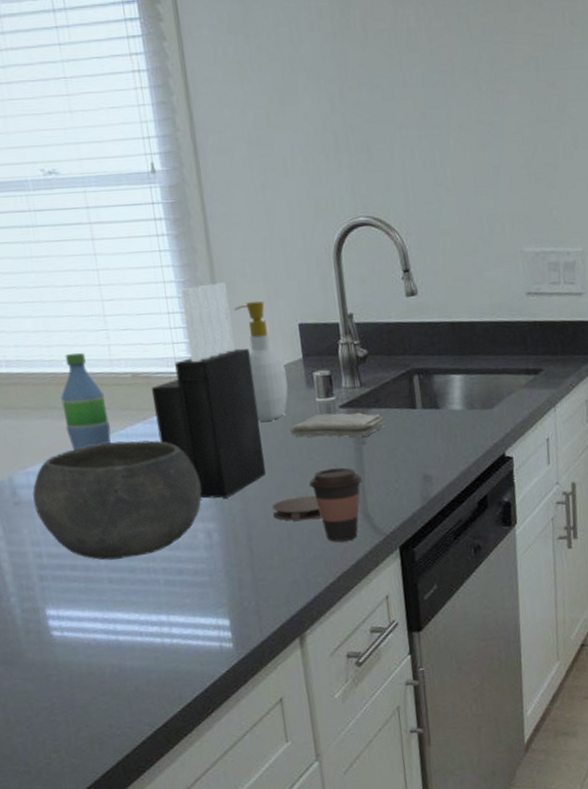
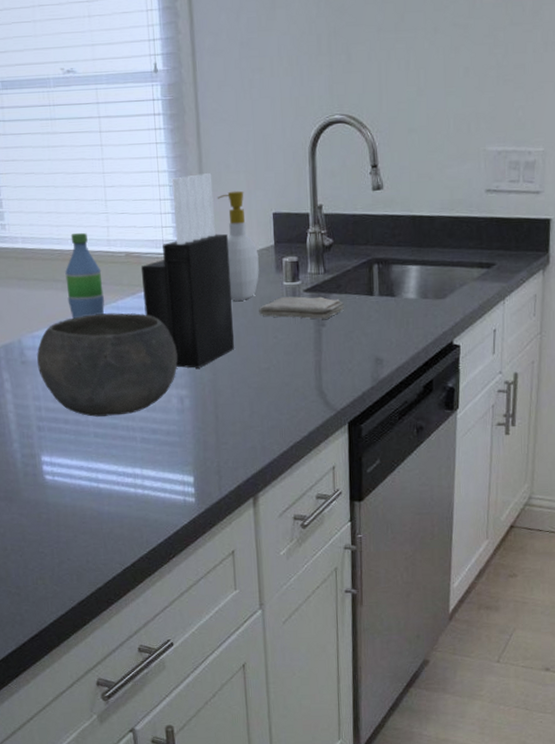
coaster: present [272,495,322,521] -> none [237,370,281,393]
coffee cup: present [308,467,363,542] -> none [271,346,320,415]

